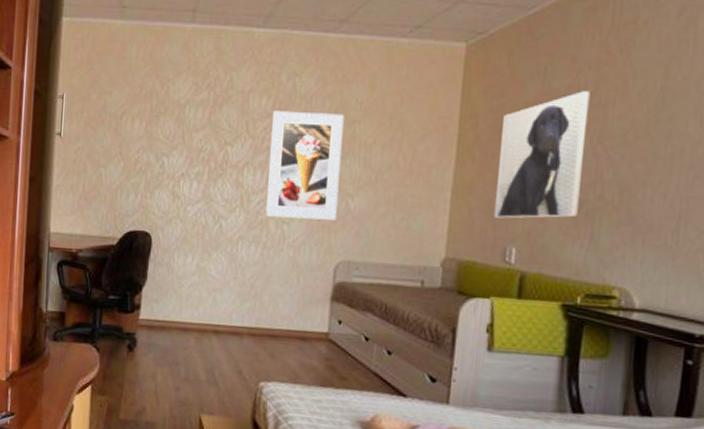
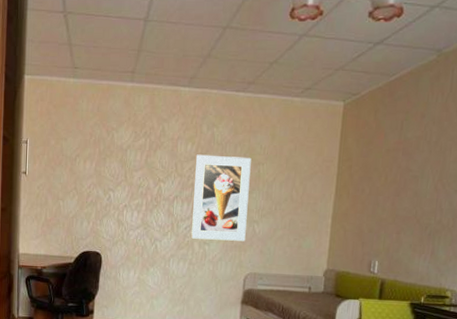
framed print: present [495,91,590,219] -> none [363,141,434,239]

